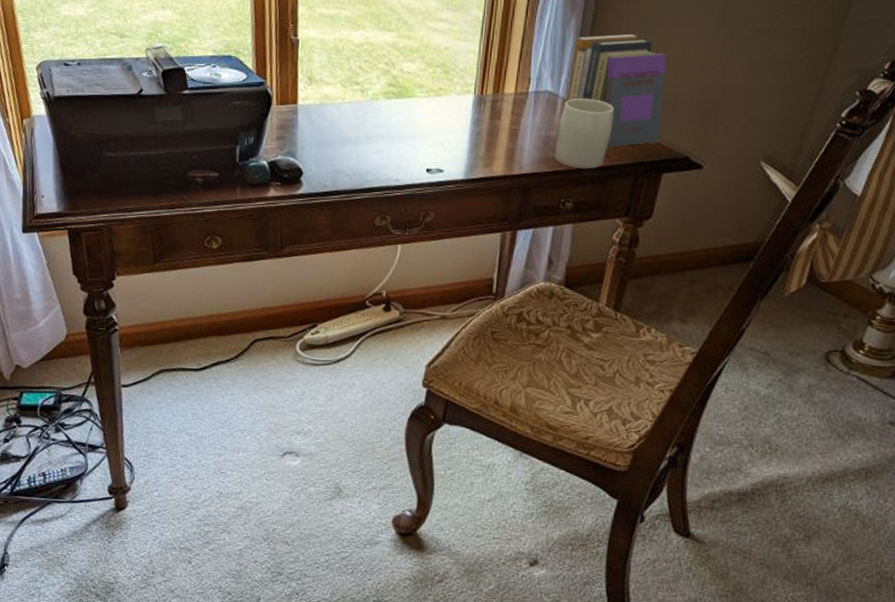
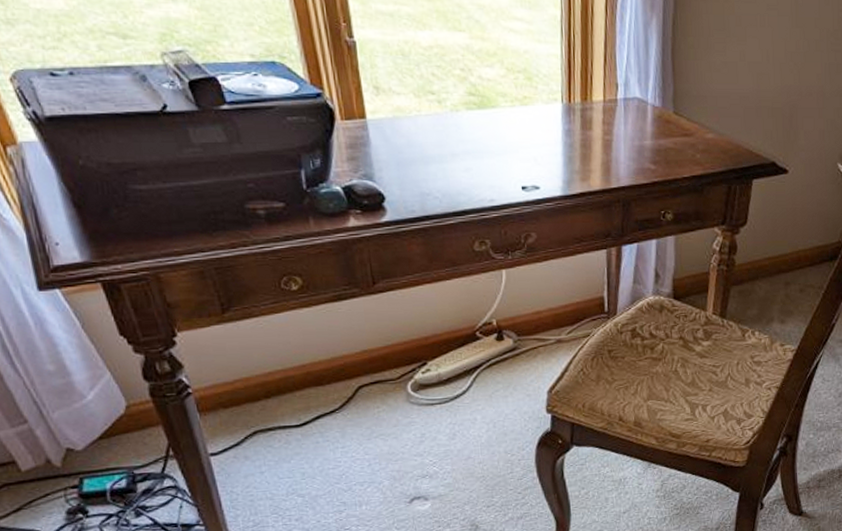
mug: present [554,98,614,169] -> none [649,104,703,179]
books: present [565,34,667,148] -> none [655,36,748,156]

